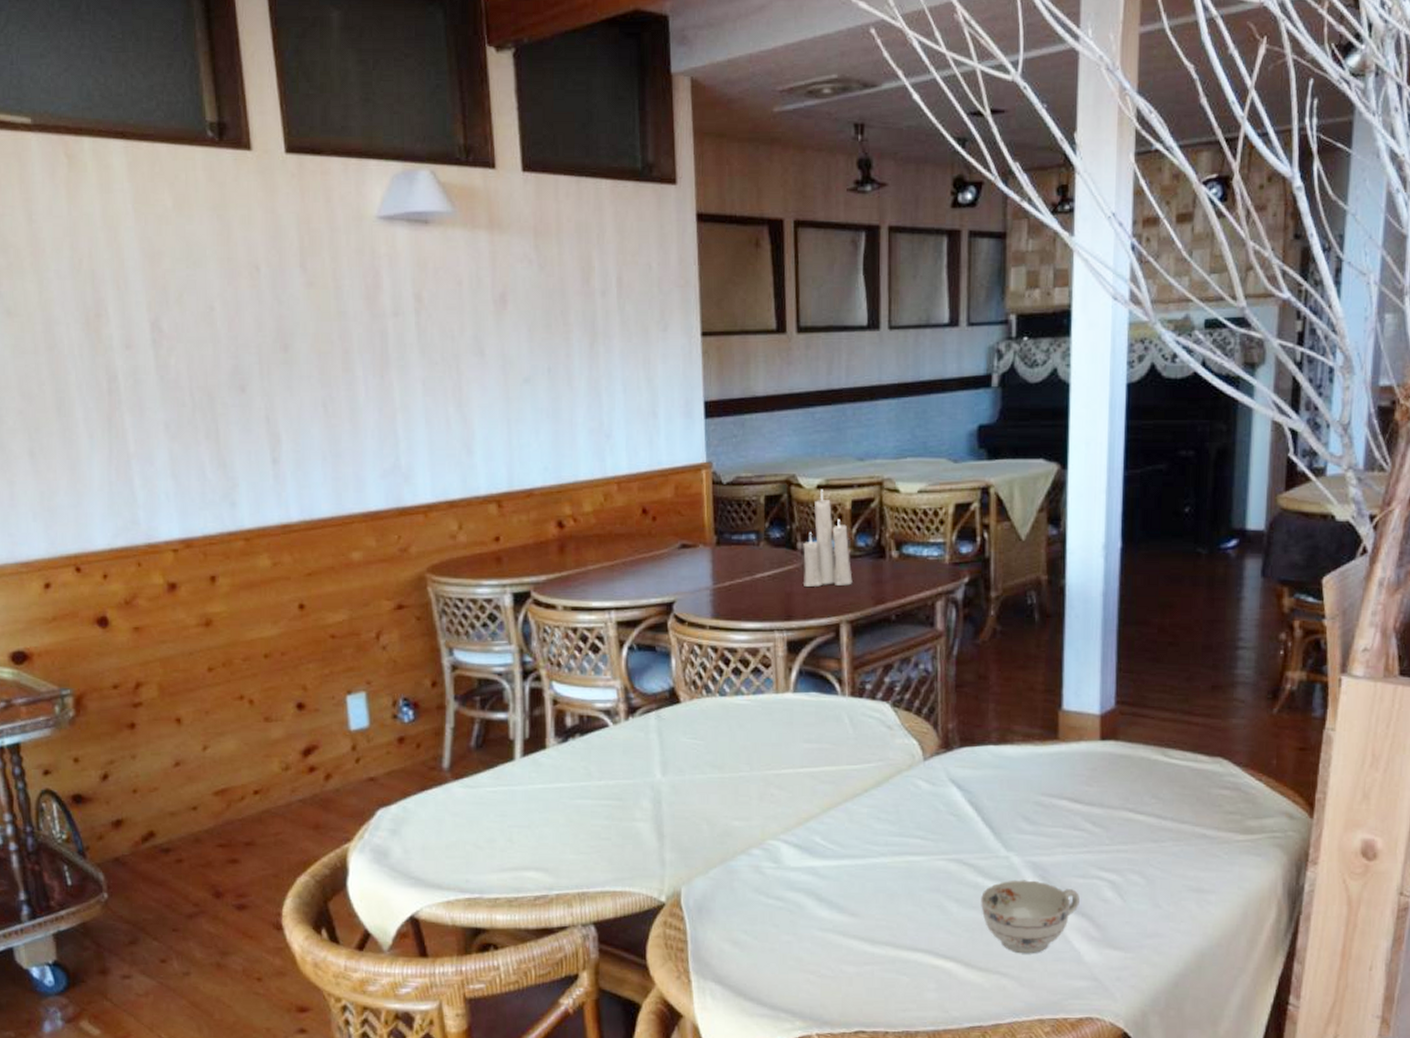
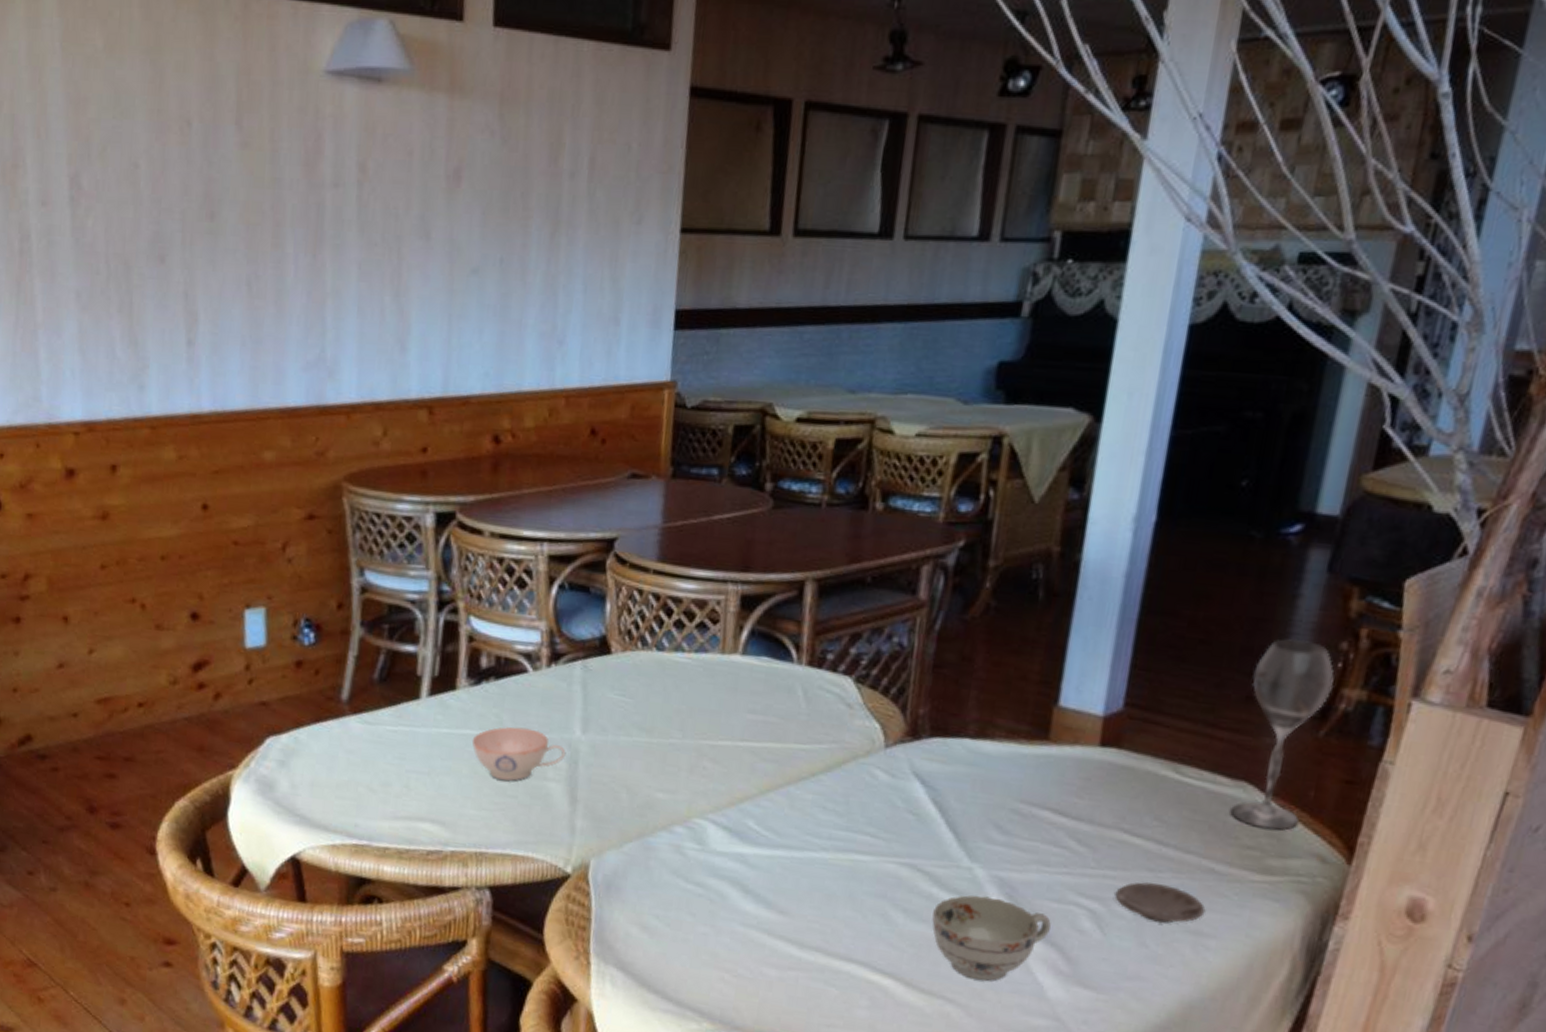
teacup: none [565,776,650,825] -> present [472,727,566,781]
candle: present [803,489,853,588] -> none [768,423,827,538]
saucer: none [1129,852,1203,885] -> present [1114,882,1206,923]
wineglass: none [1212,634,1280,796] -> present [1230,638,1334,830]

